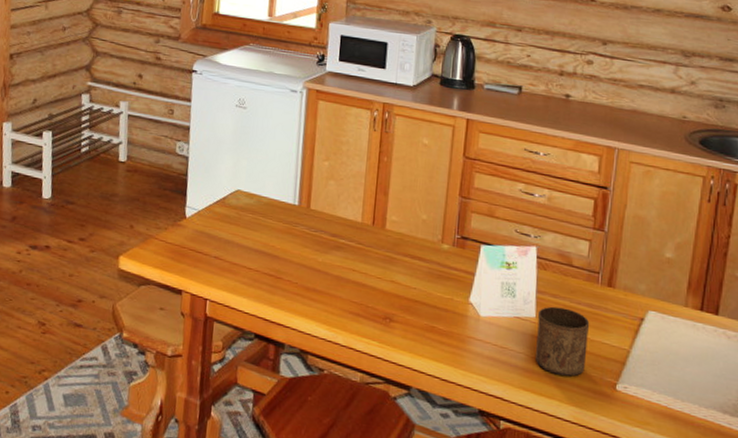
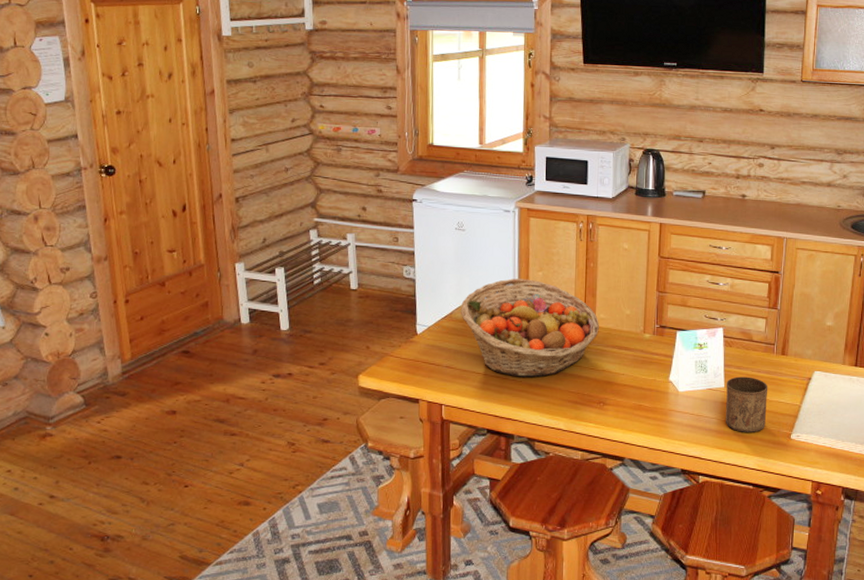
fruit basket: none [235,166,390,281] -> present [461,278,599,378]

